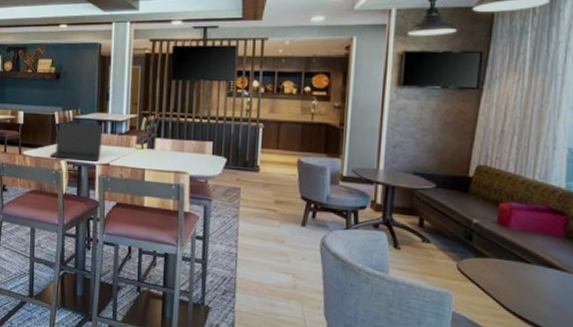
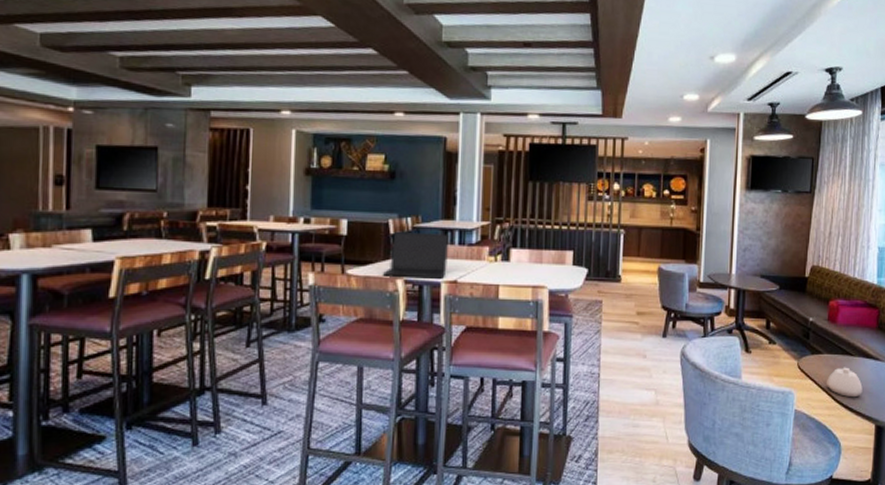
sugar bowl: none [493,274,543,309] -> present [826,367,863,398]

